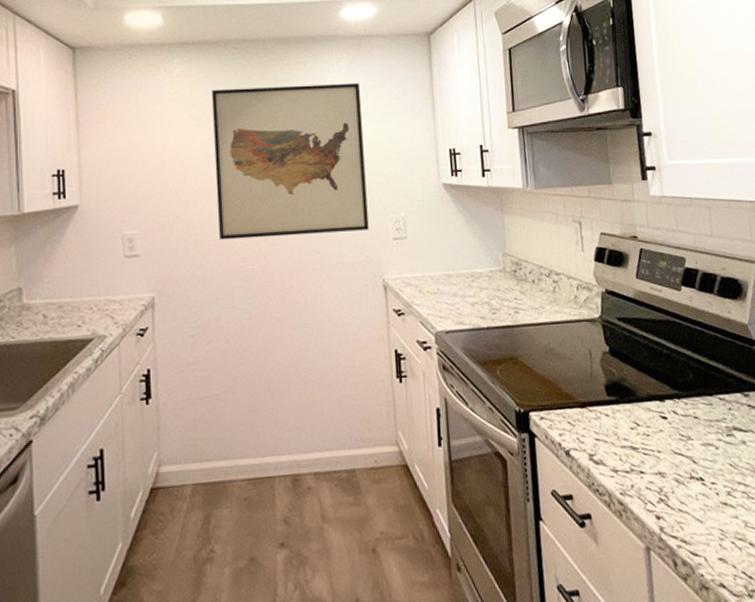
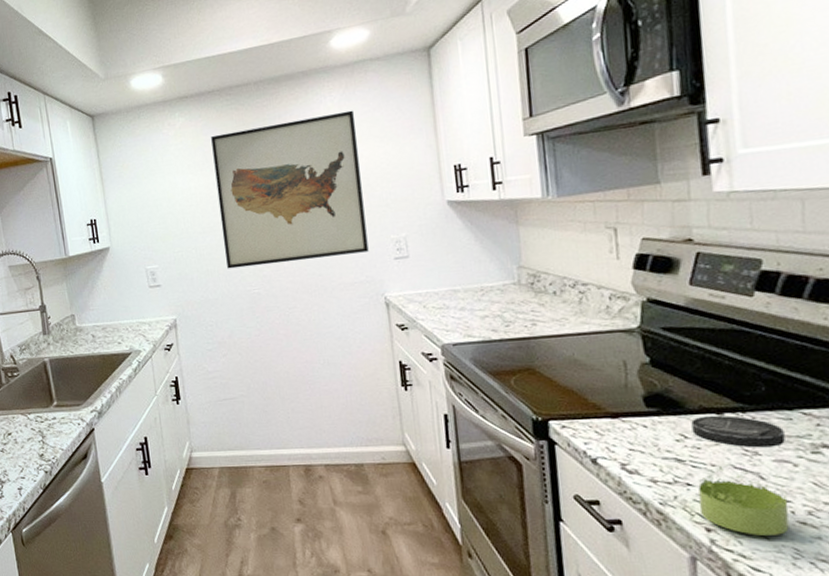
jar: none [641,402,716,520] -> present [691,415,789,536]

